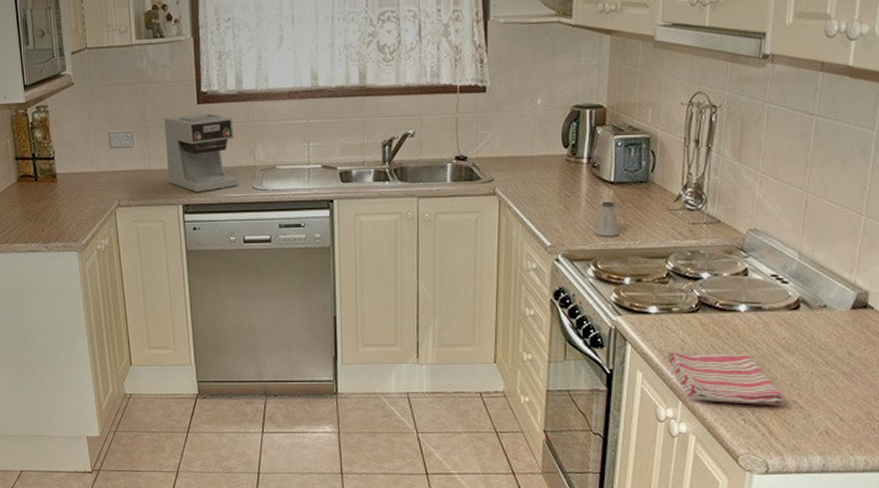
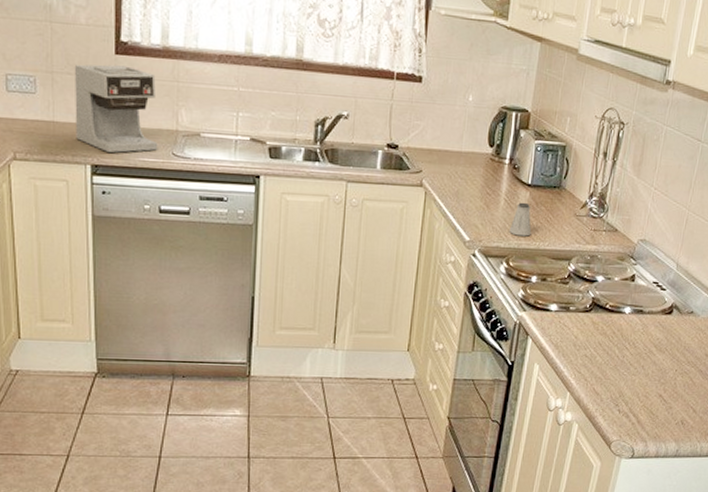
dish towel: present [667,351,785,405] -> none [561,346,653,398]

